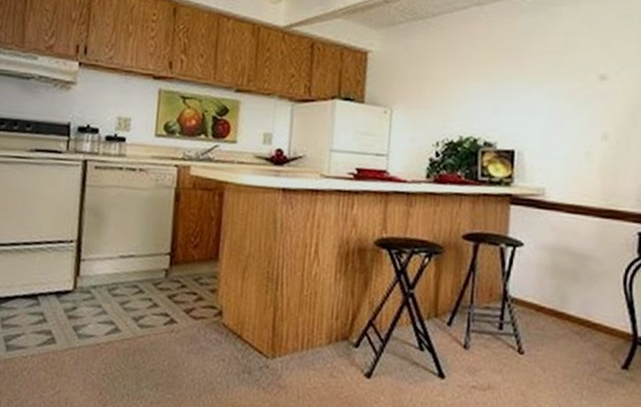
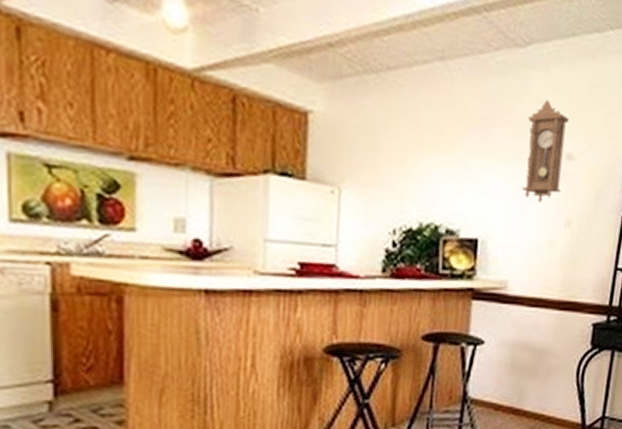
pendulum clock: none [555,30,600,119] -> present [521,100,569,204]

